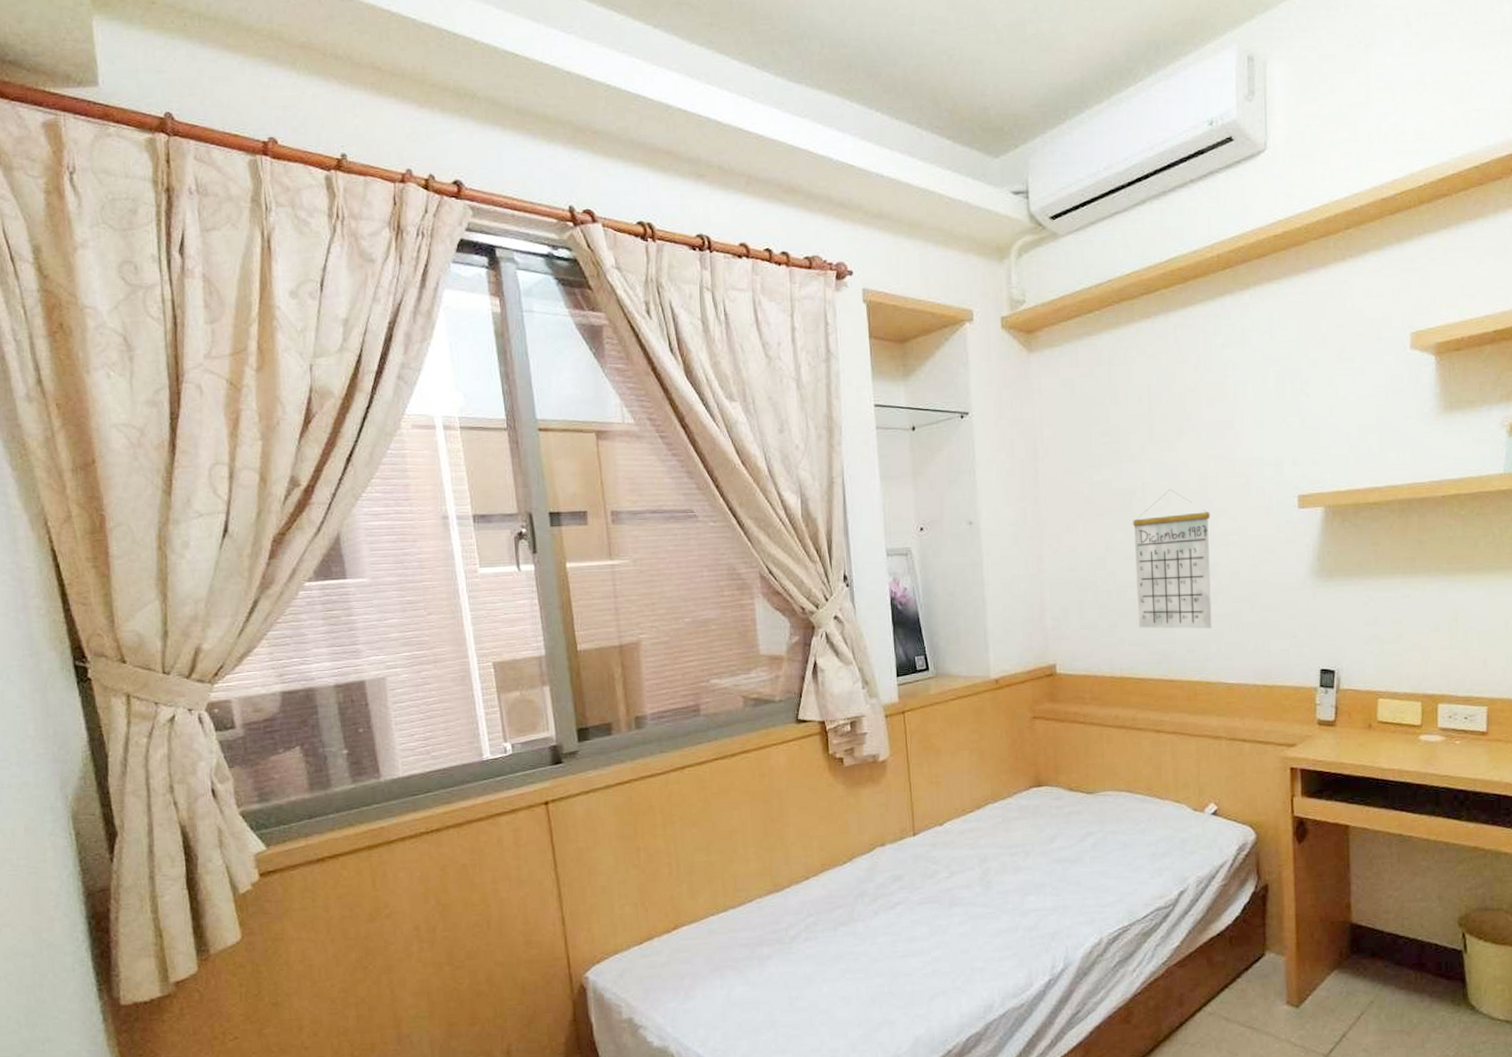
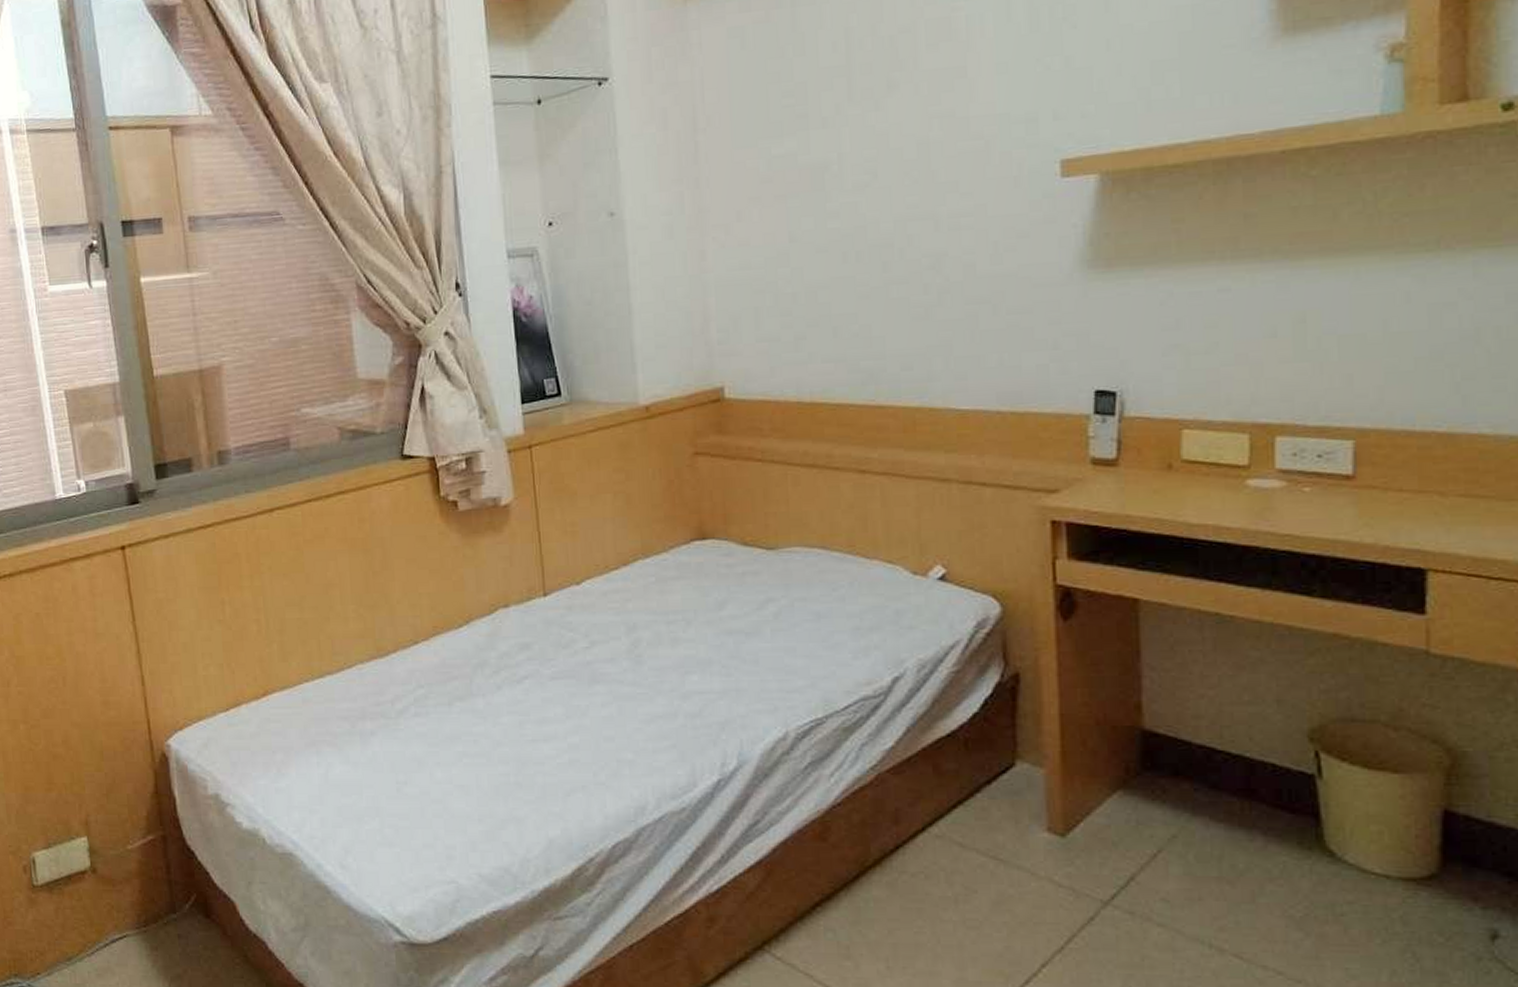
calendar: present [1132,489,1212,629] -> none [825,160,937,340]

